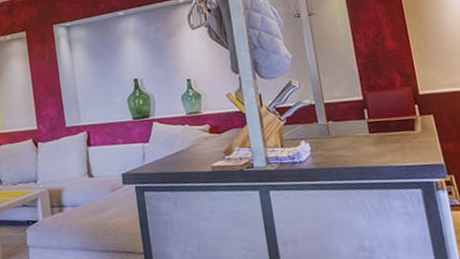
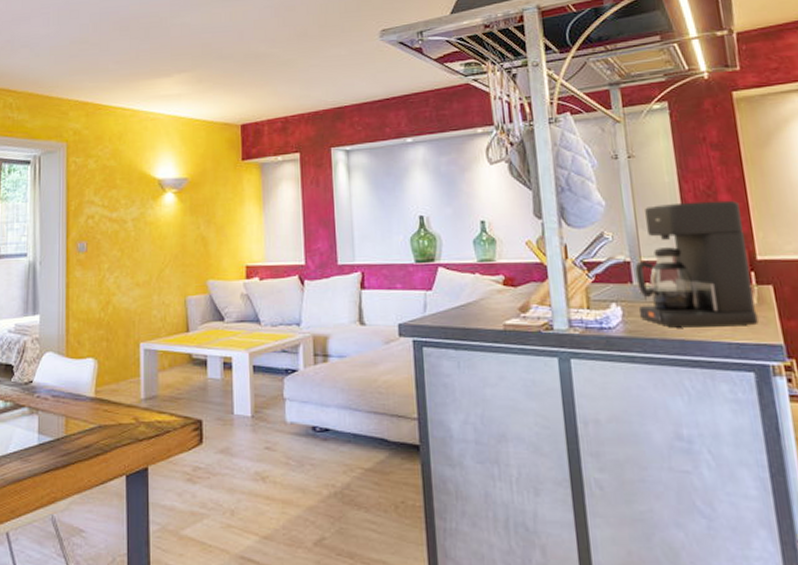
coffee maker: none [319,45,423,157] -> present [634,200,759,328]

